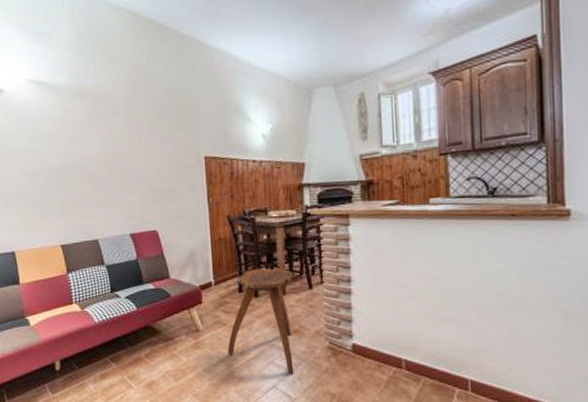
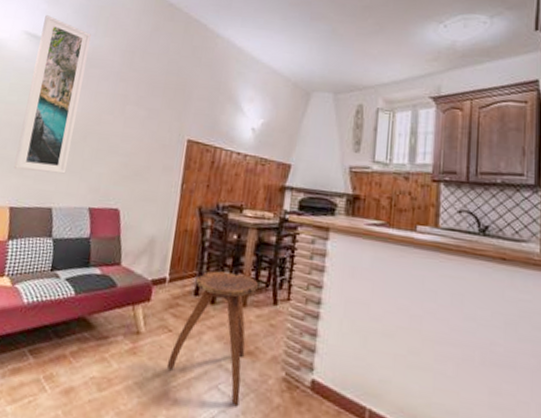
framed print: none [43,59,102,212] -> present [13,15,91,174]

